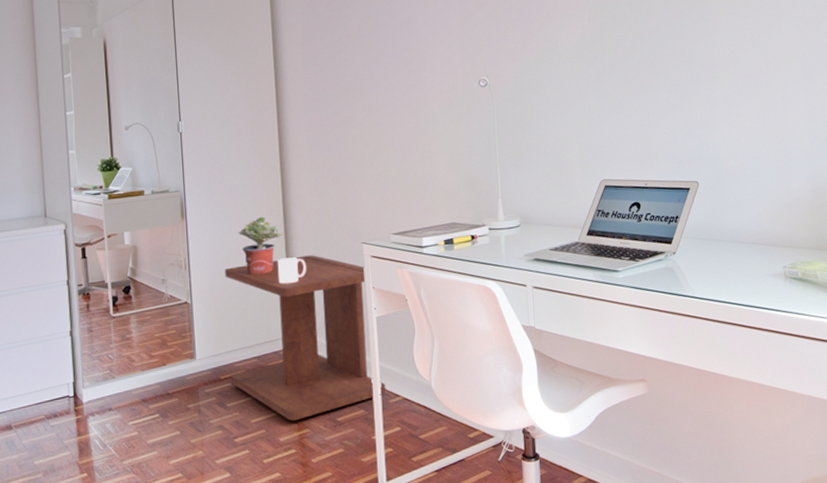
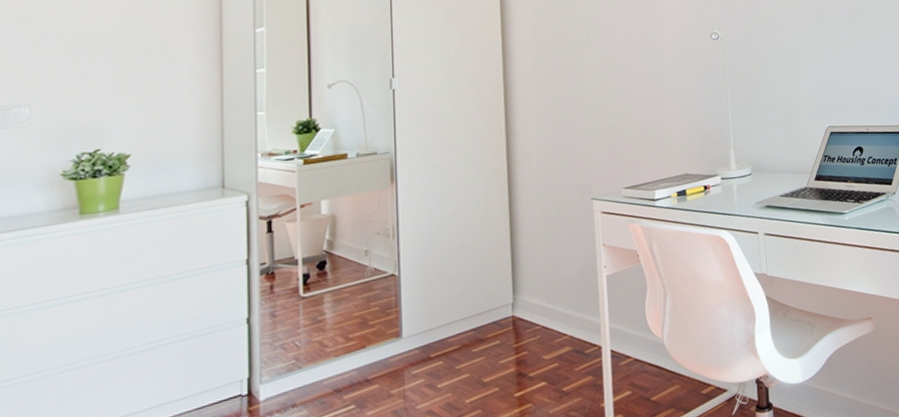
side table: present [225,255,386,421] -> none [439,214,617,397]
potted plant: present [238,216,284,274] -> none [456,176,507,239]
mug: present [278,257,306,284] -> none [500,218,531,247]

